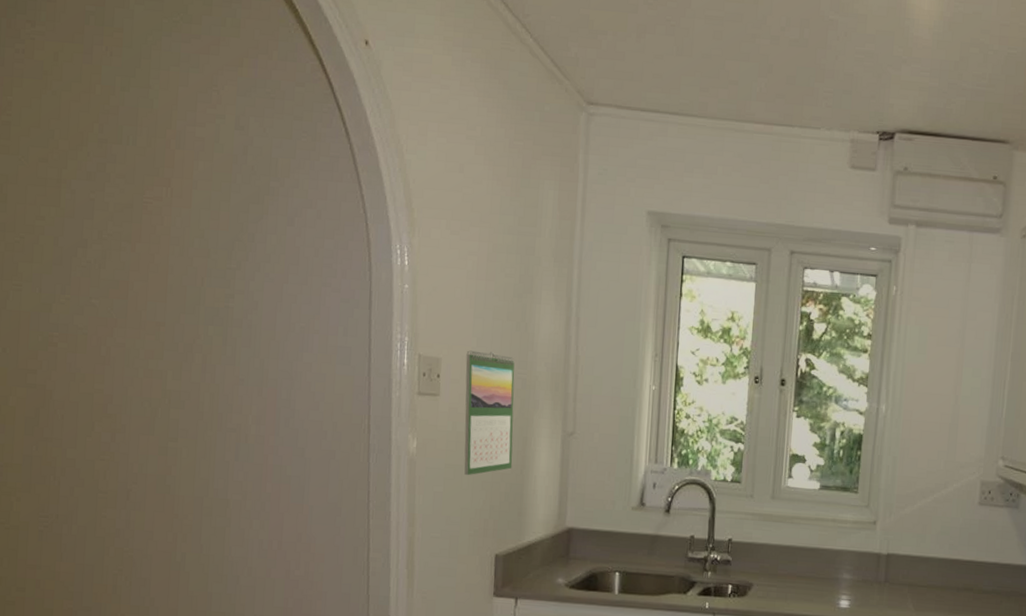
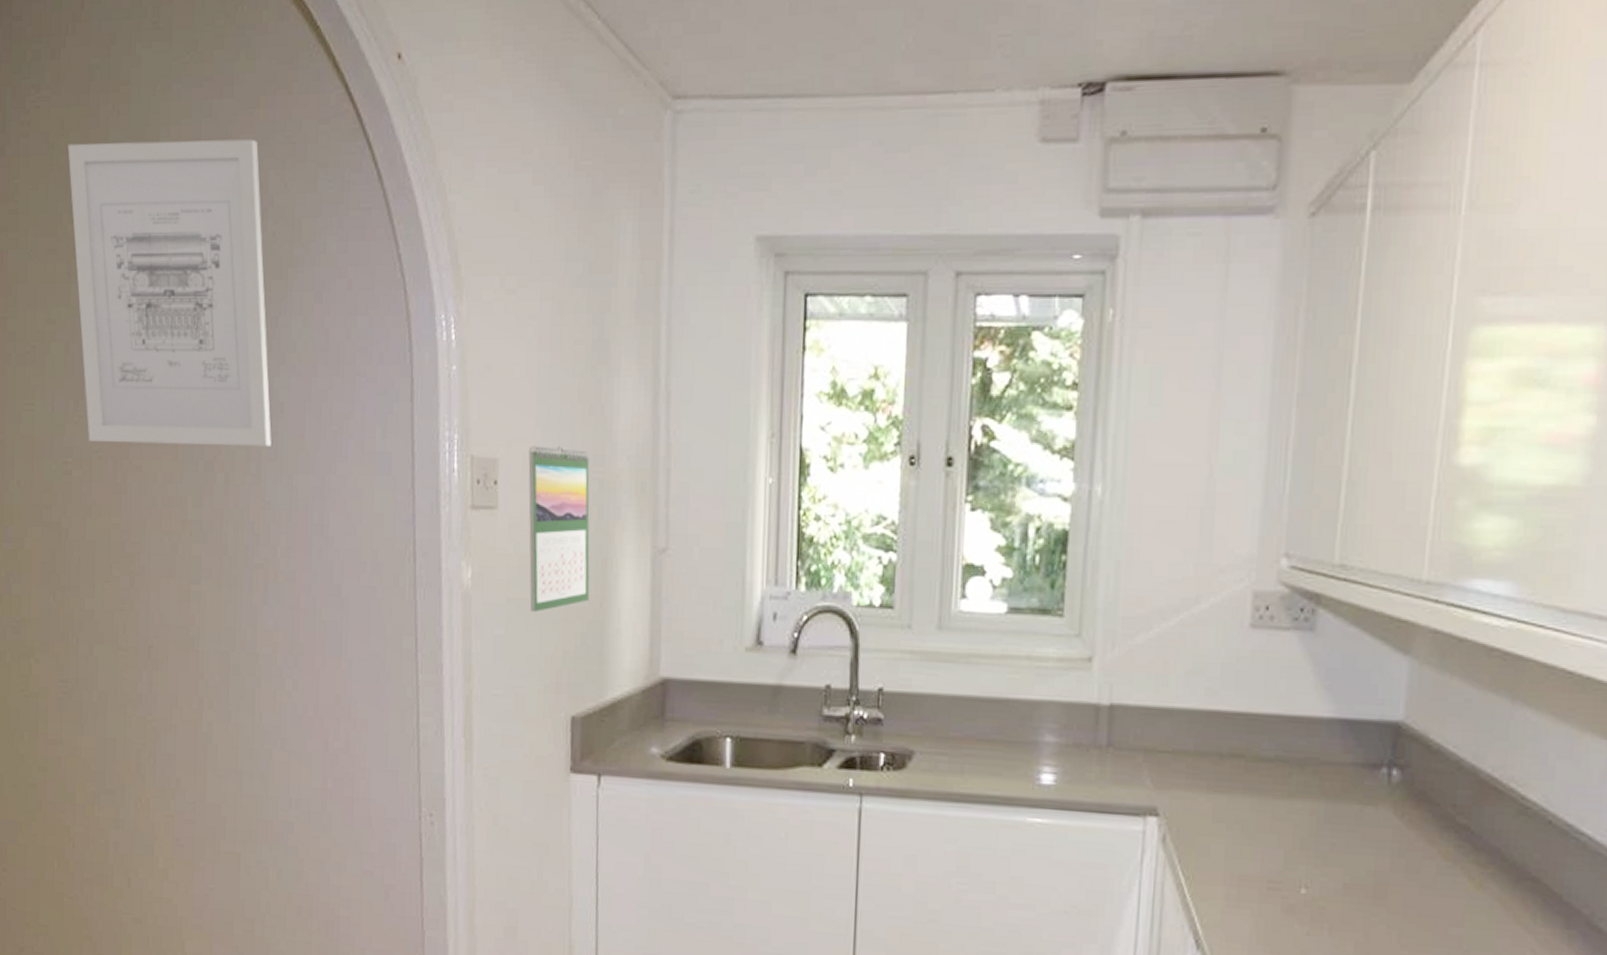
wall art: none [61,73,246,336] -> present [67,139,271,447]

